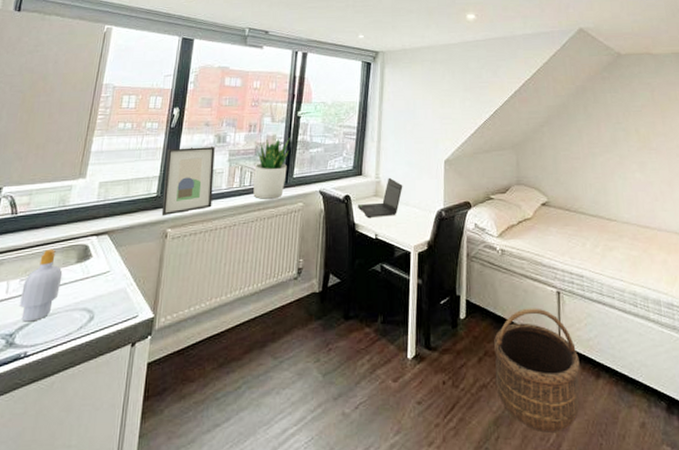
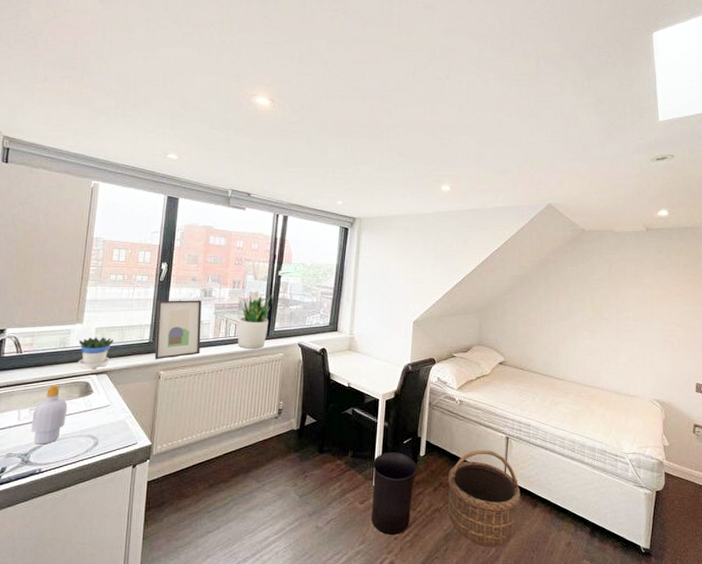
flowerpot: none [77,192,119,231] -> present [78,337,114,370]
laptop: present [357,177,403,219] -> none [332,334,375,369]
waste bin: none [406,315,457,421] -> present [371,452,417,535]

